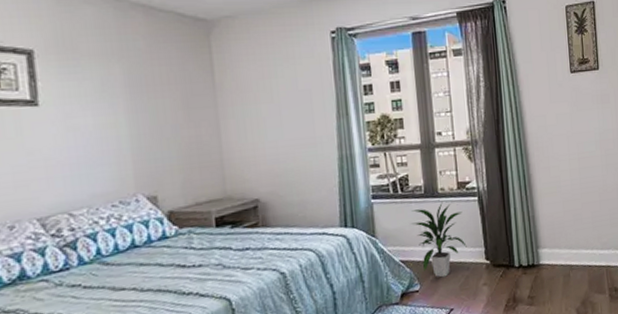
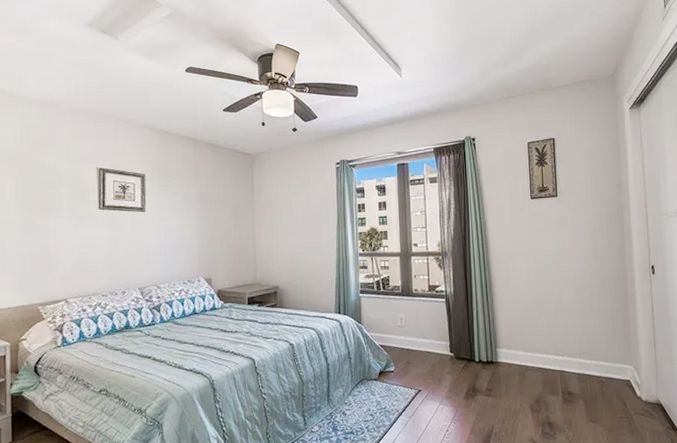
indoor plant: present [411,202,467,278] -> none [390,300,435,363]

